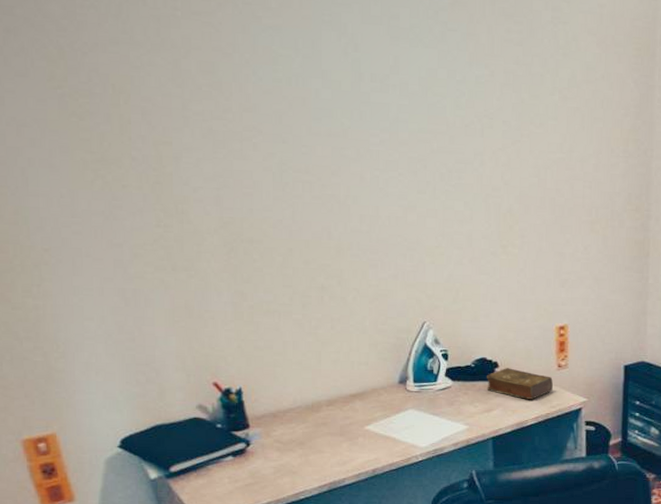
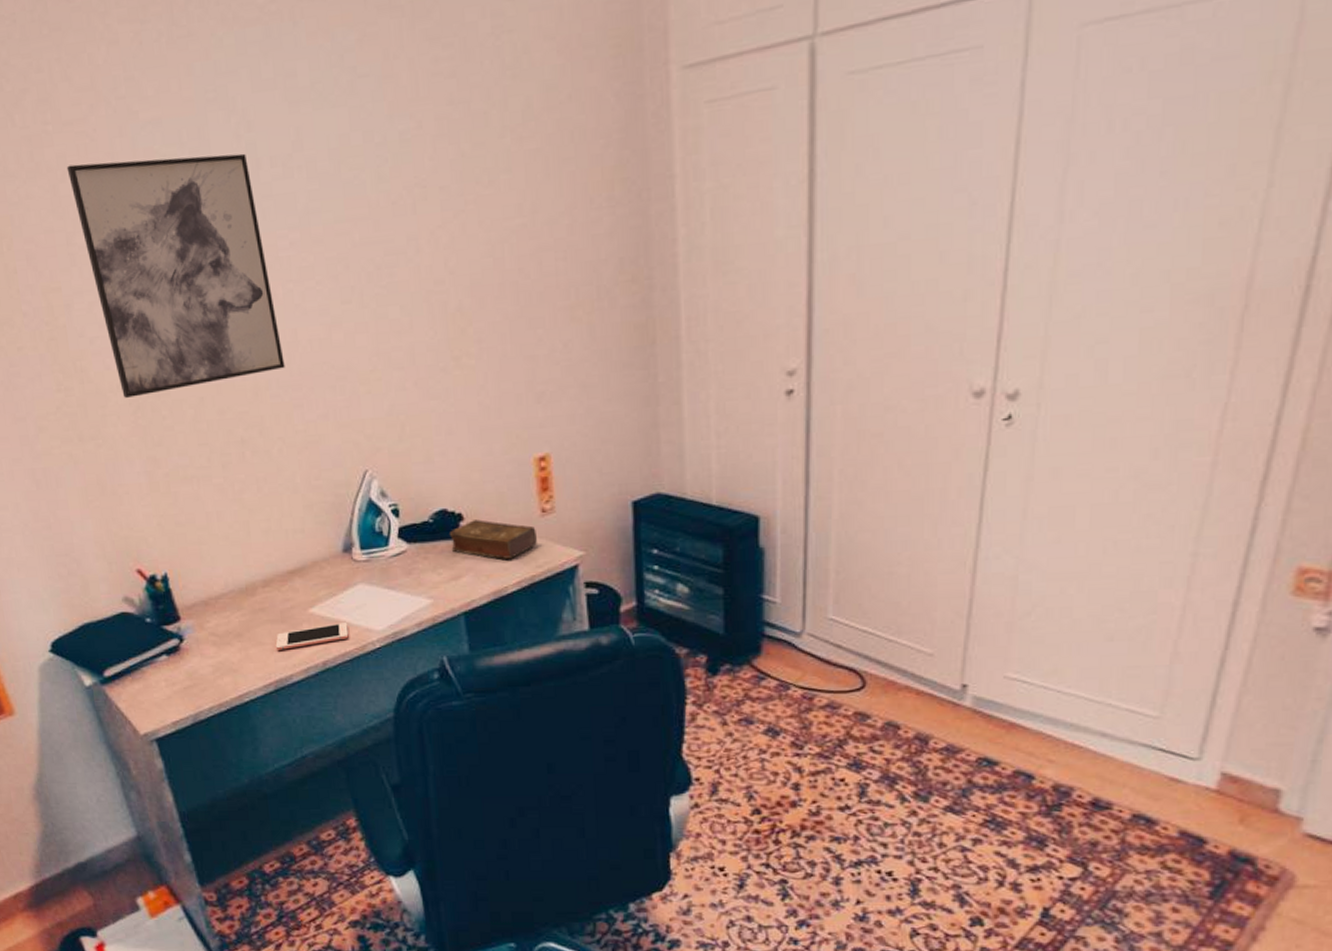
wall art: none [190,46,366,241] -> present [66,153,285,398]
cell phone: none [333,439,397,458] -> present [275,622,349,650]

